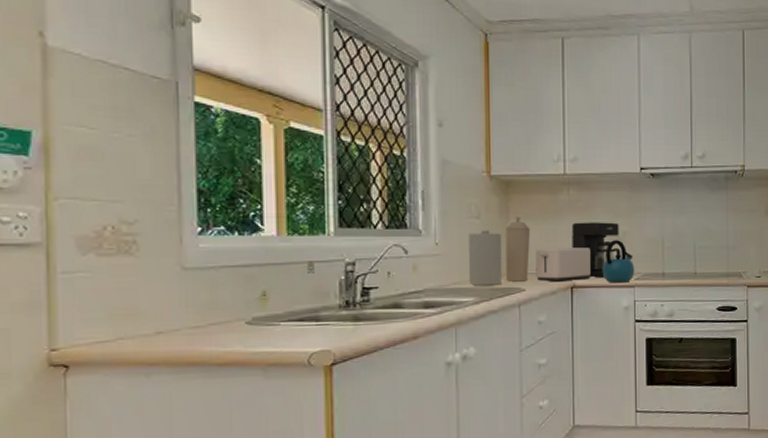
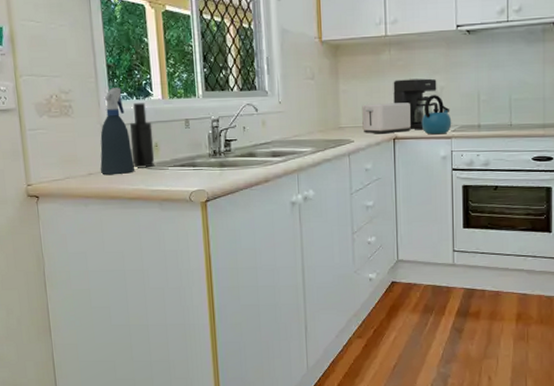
spray bottle: none [176,219,229,333] -> present [100,88,134,174]
soap dispenser: none [226,240,261,324] -> present [130,103,155,168]
paper towel holder: present [468,230,502,286] -> none [305,89,334,138]
canister: present [505,217,531,282] -> none [336,77,357,134]

